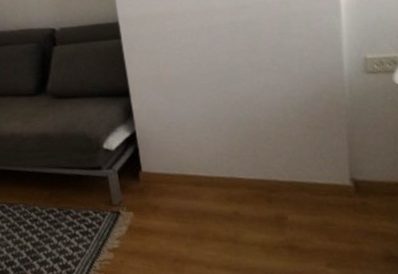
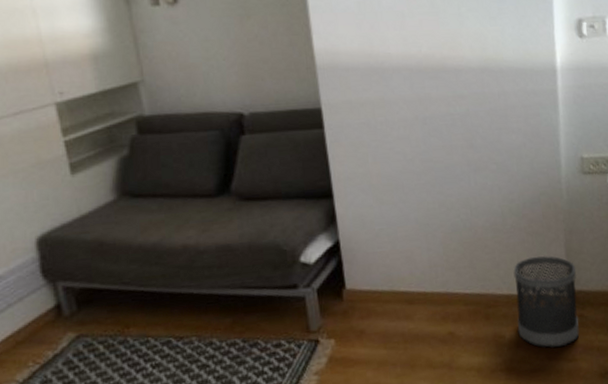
wastebasket: none [295,147,363,231] -> present [513,255,580,348]

